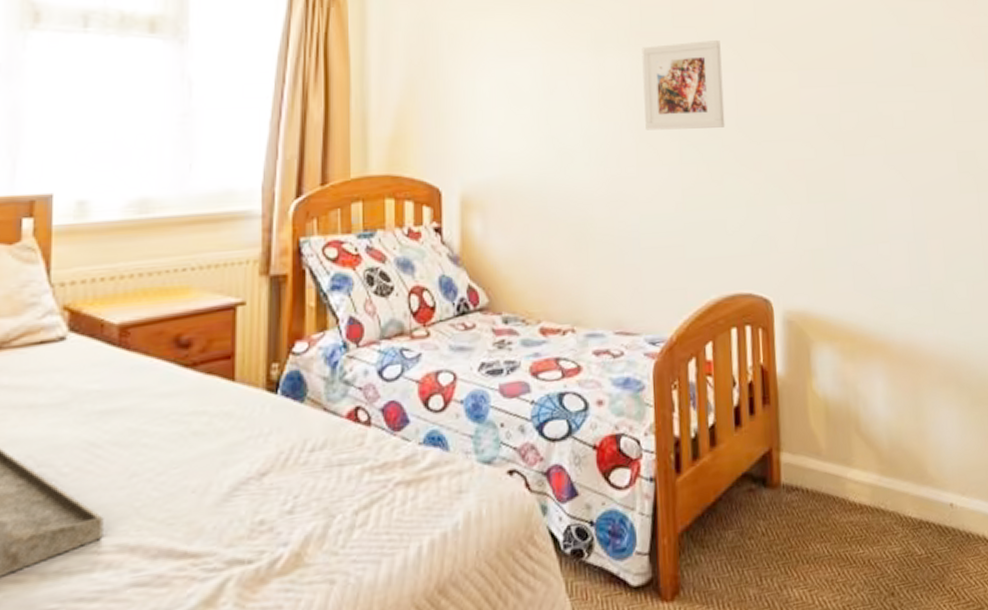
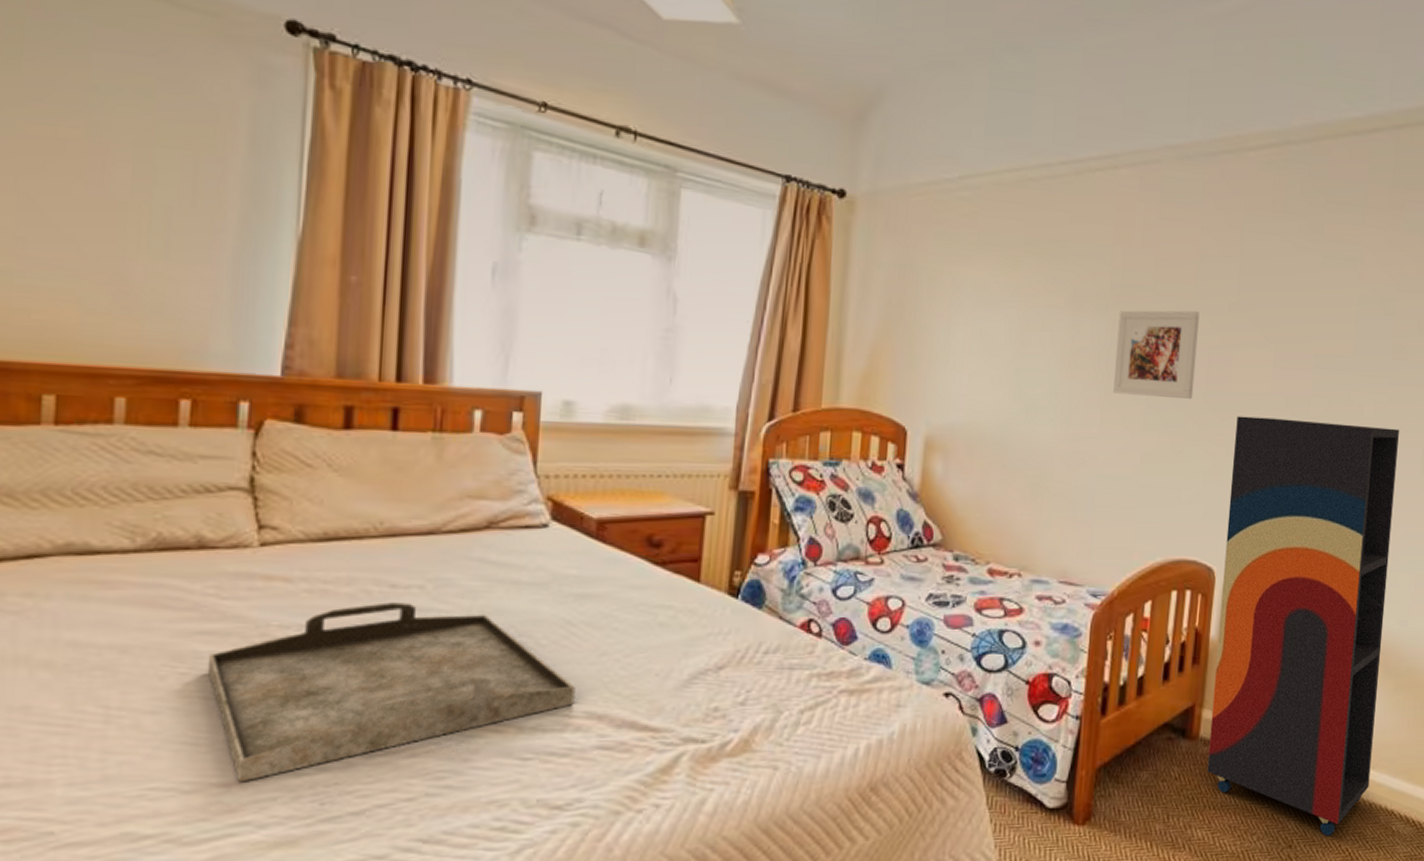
shelving unit: none [771,135,963,577] -> present [1207,416,1399,836]

